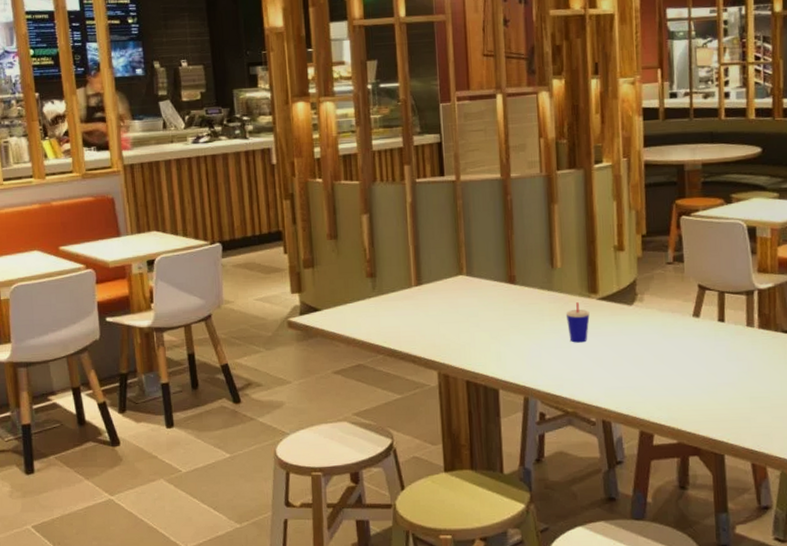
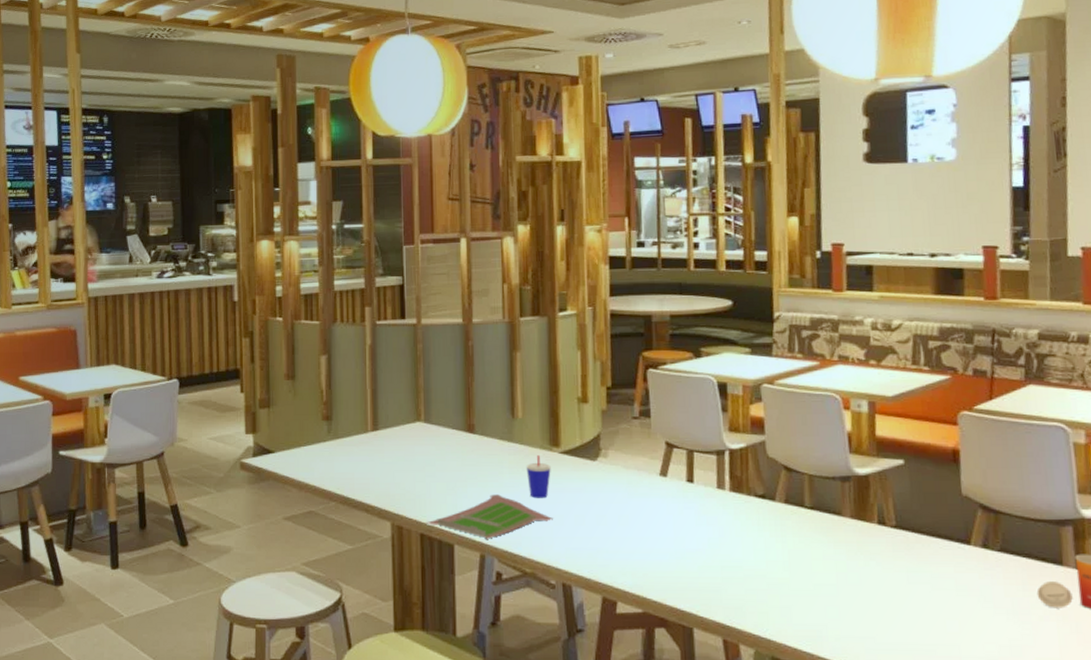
food tray: none [471,341,592,383] -> present [425,494,553,539]

